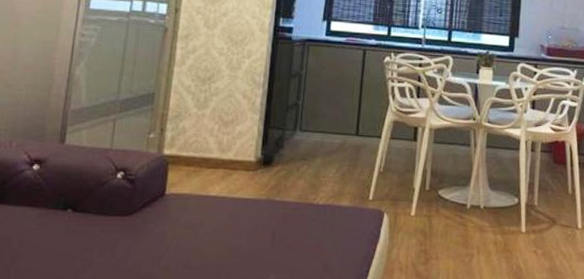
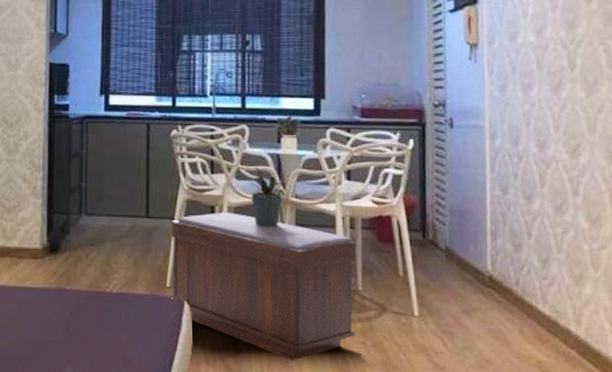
bench: none [373,133,535,267] -> present [171,213,356,360]
potted plant: none [450,93,480,148] -> present [250,166,285,228]

